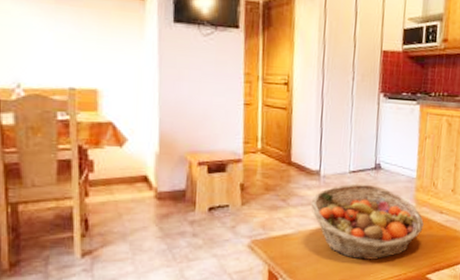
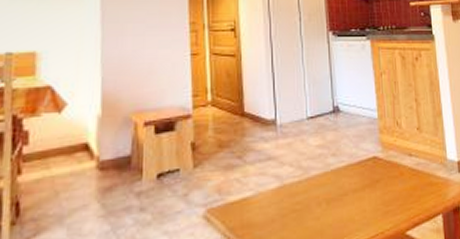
fruit basket: present [311,183,424,260] -> none [269,130,394,221]

